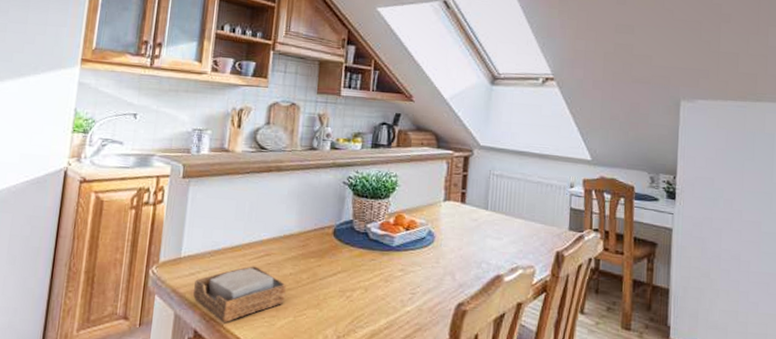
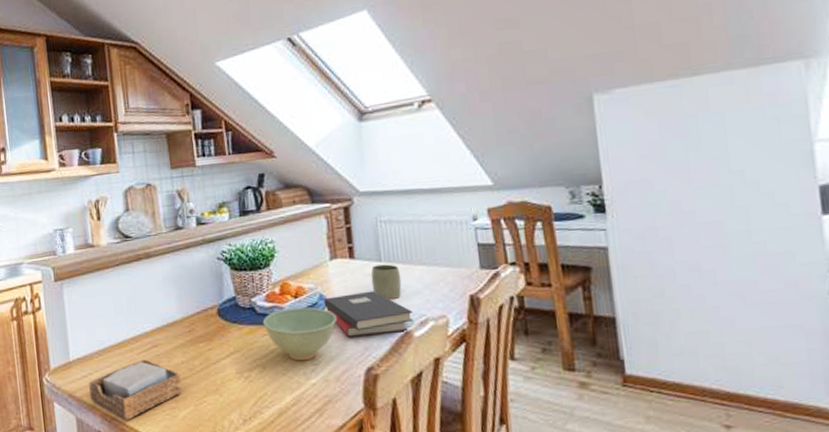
bowl: none [373,238,440,289] -> present [262,307,337,361]
hardback book: none [431,234,507,276] -> present [324,291,414,337]
mug: none [475,212,502,245] -> present [370,264,402,299]

